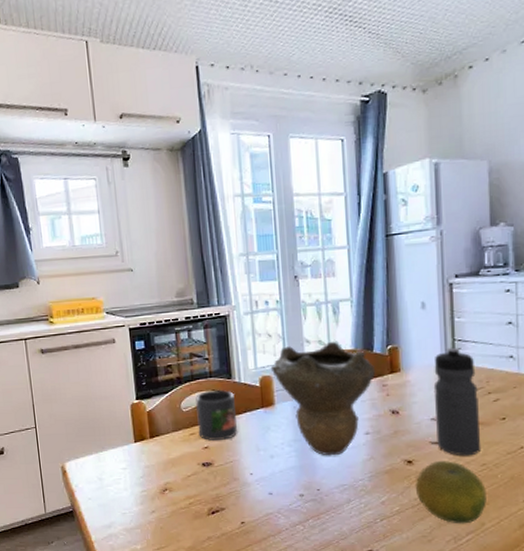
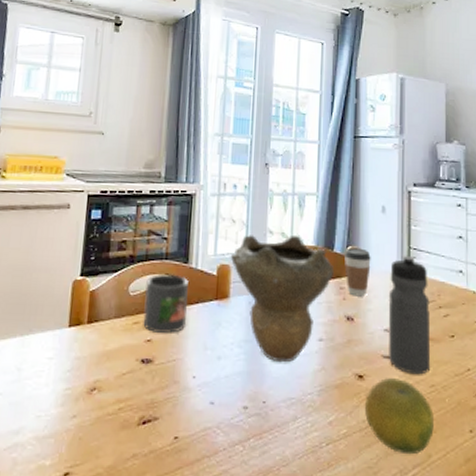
coffee cup: none [384,346,413,392] -> present [343,248,371,297]

